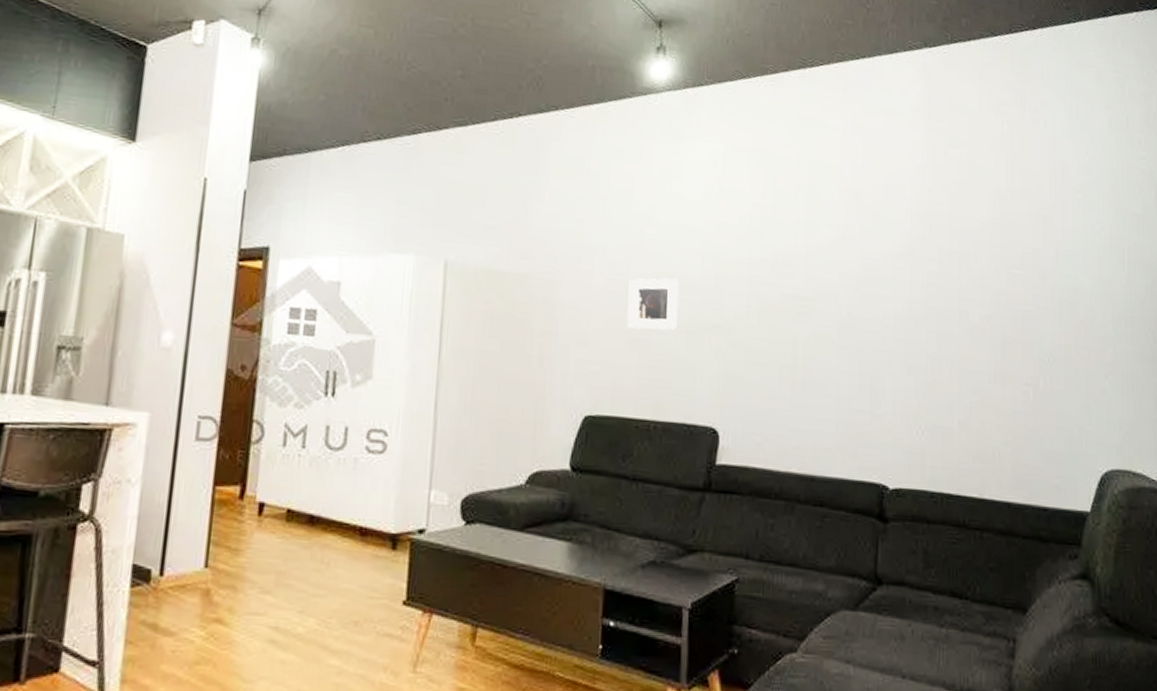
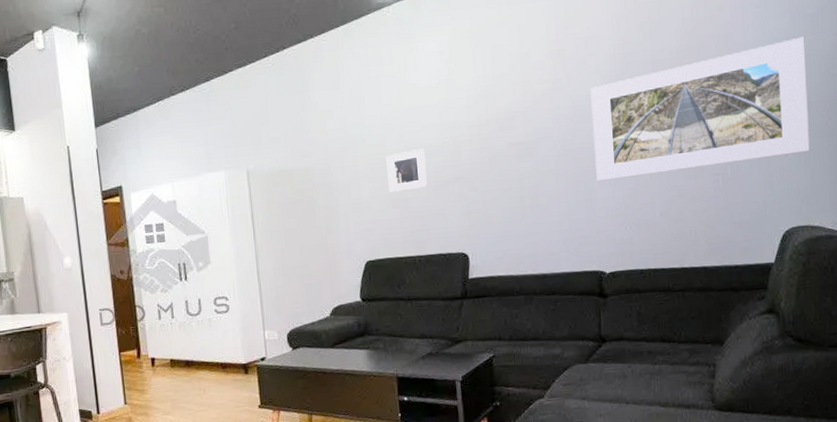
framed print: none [886,237,1133,377] -> present [590,37,810,182]

